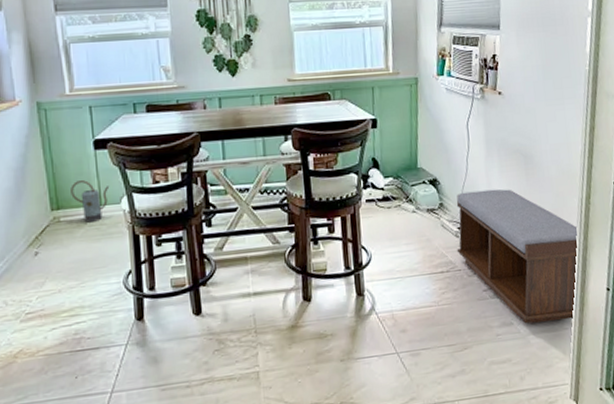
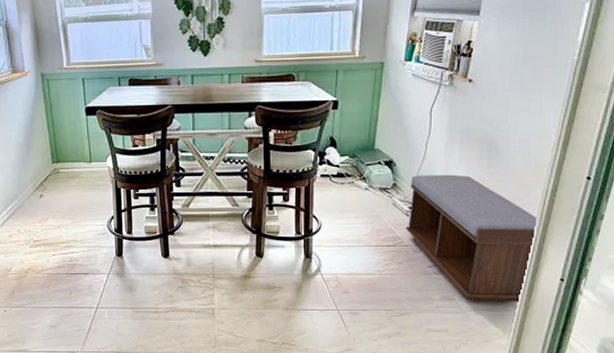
watering can: present [70,180,110,223] -> none [67,140,98,175]

